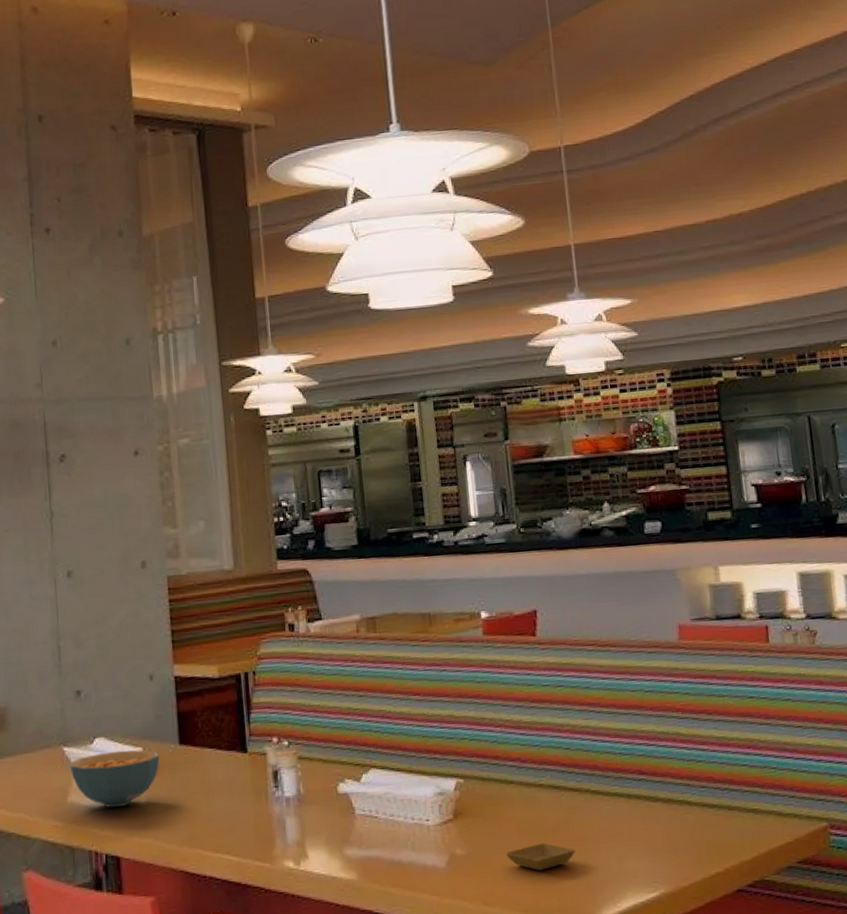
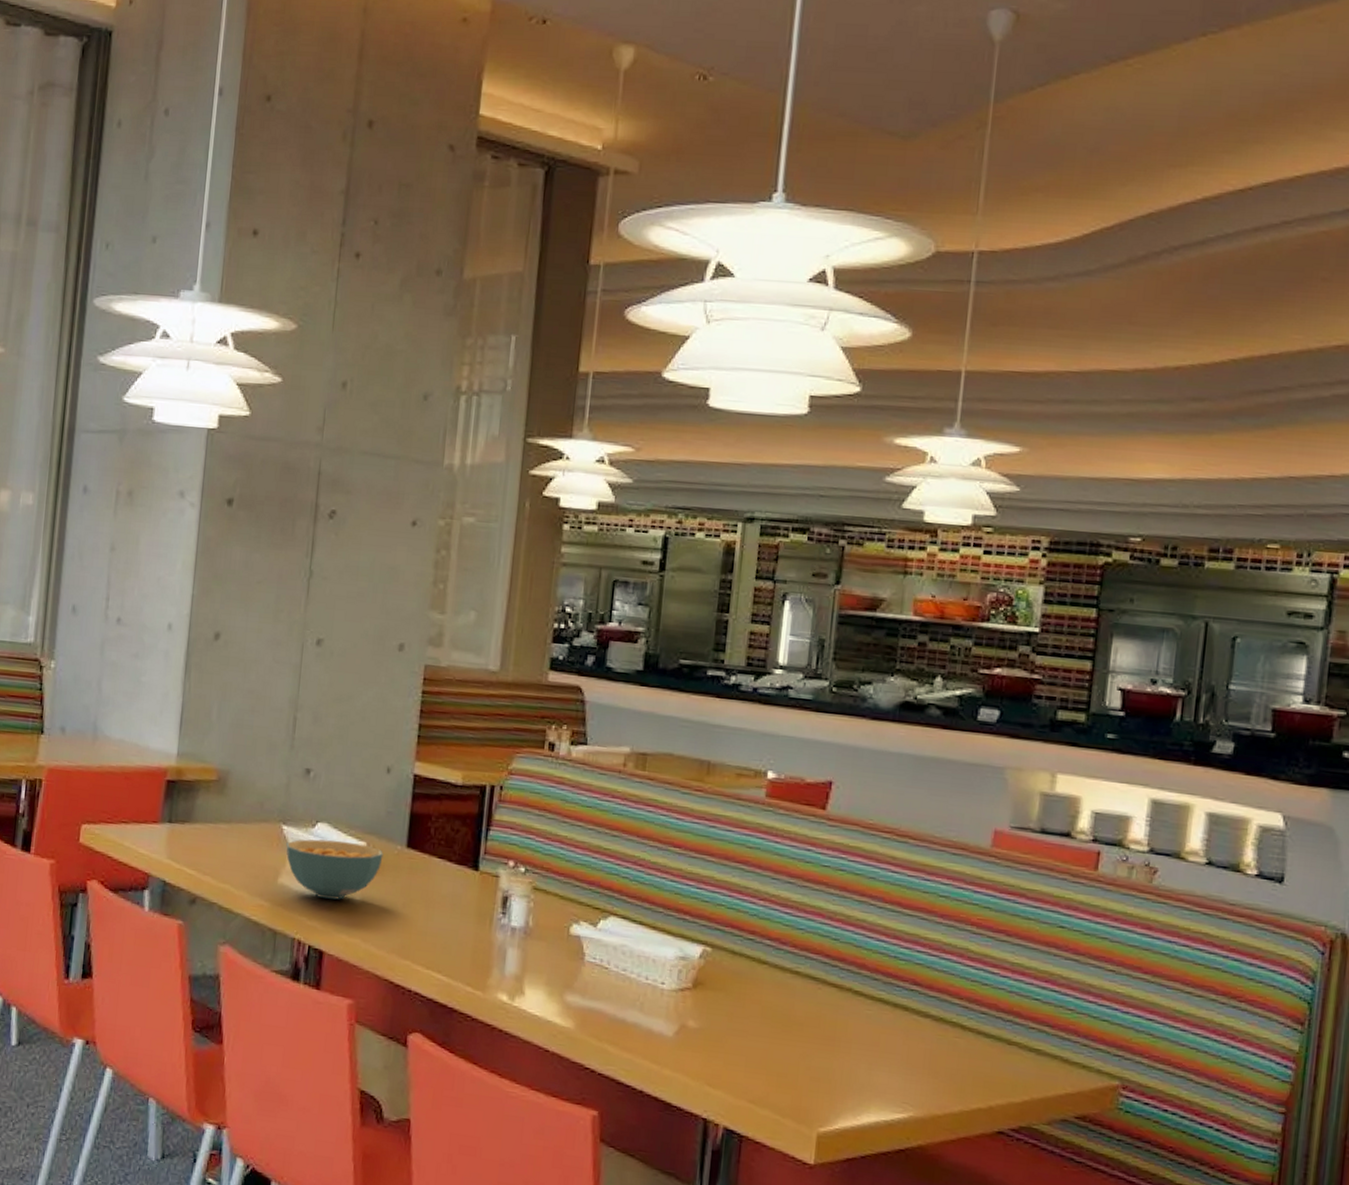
saucer: present [505,843,576,870] -> none [742,1033,822,1063]

